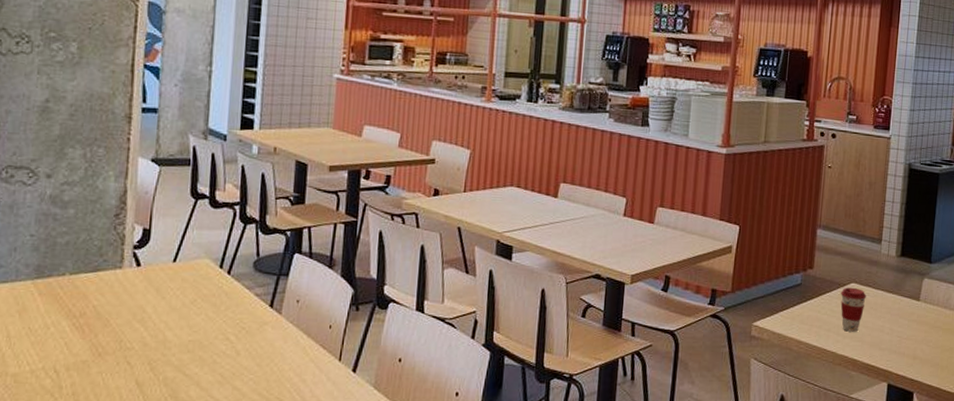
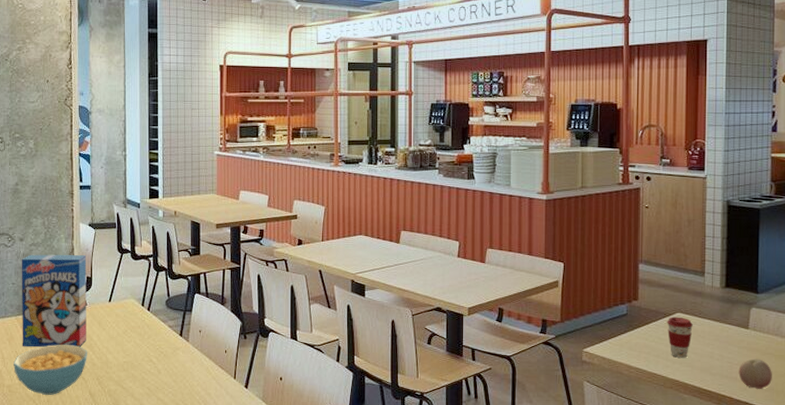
cereal bowl: none [24,317,137,387] -> present [14,344,87,396]
cereal box: none [39,196,145,322] -> present [21,254,87,347]
fruit: none [906,332,939,364] -> present [738,358,772,389]

